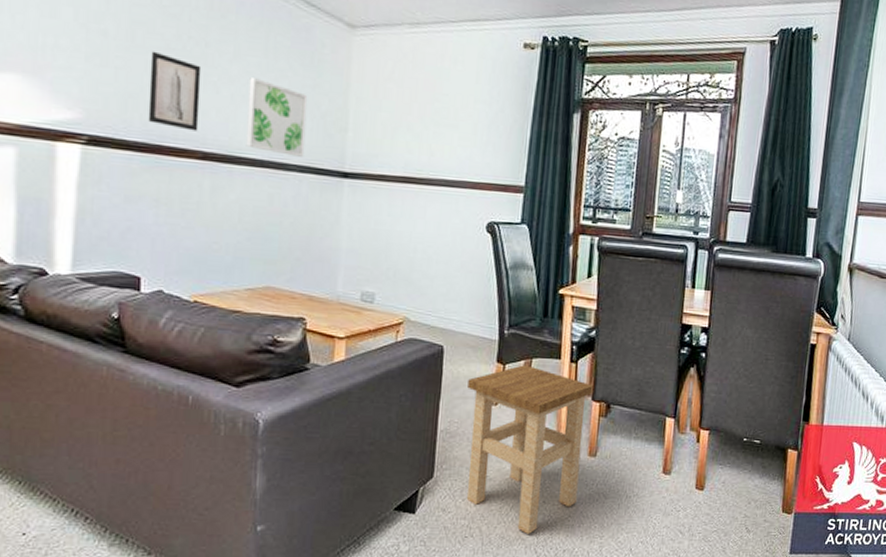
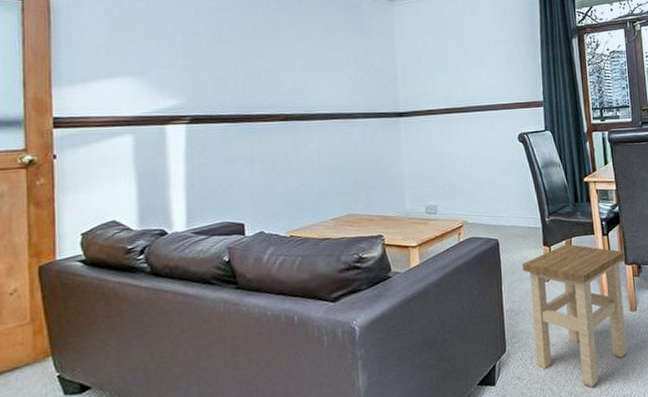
wall art: present [148,51,202,131] -> none [235,42,279,100]
wall art: present [246,78,308,157] -> none [315,50,366,107]

